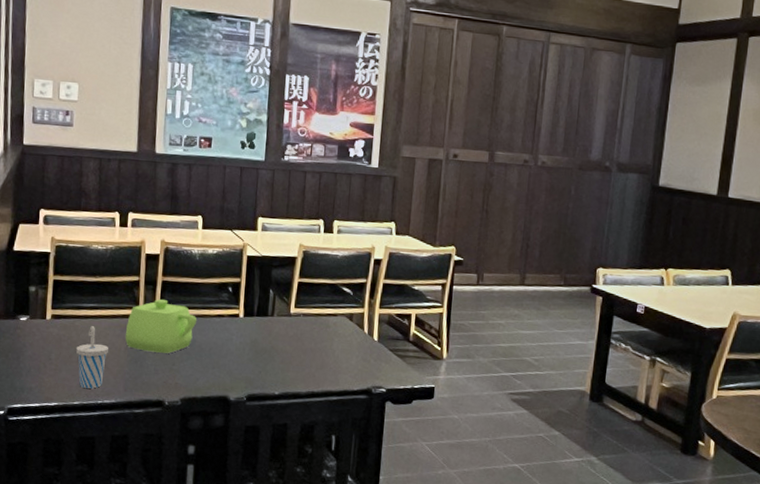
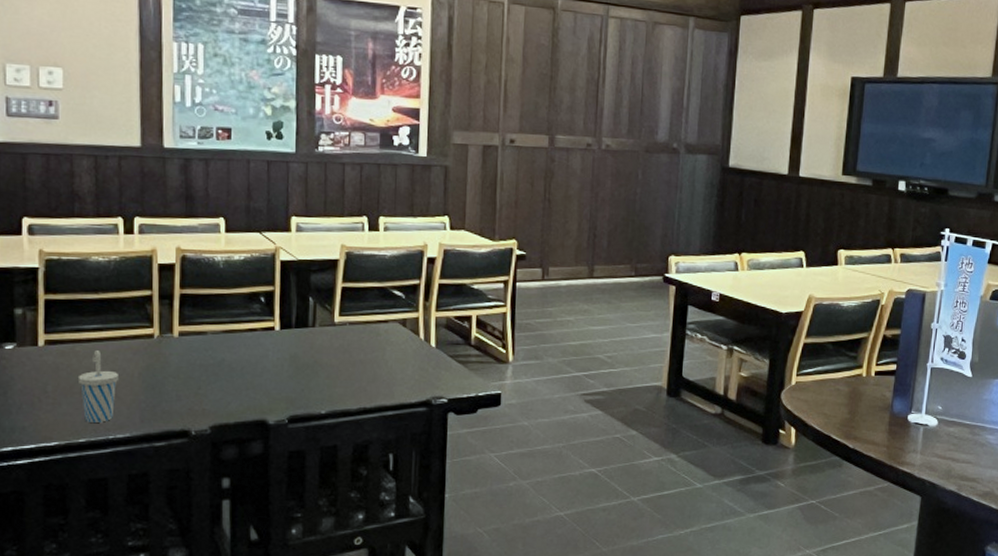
teapot: present [125,299,197,353] -> none [138,315,225,376]

